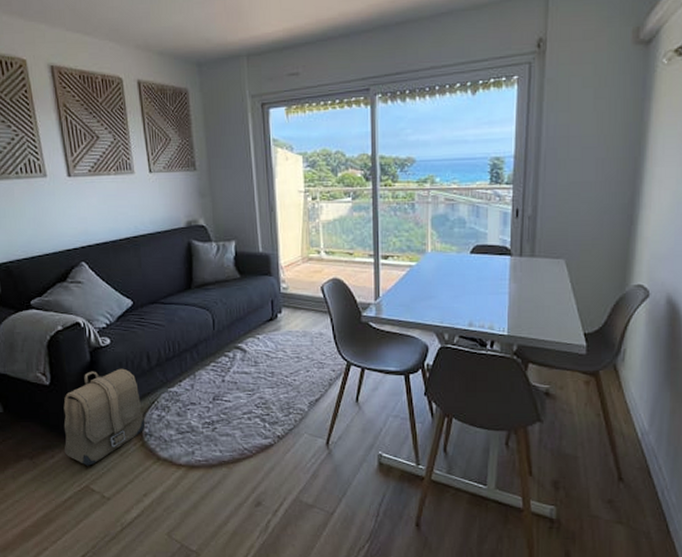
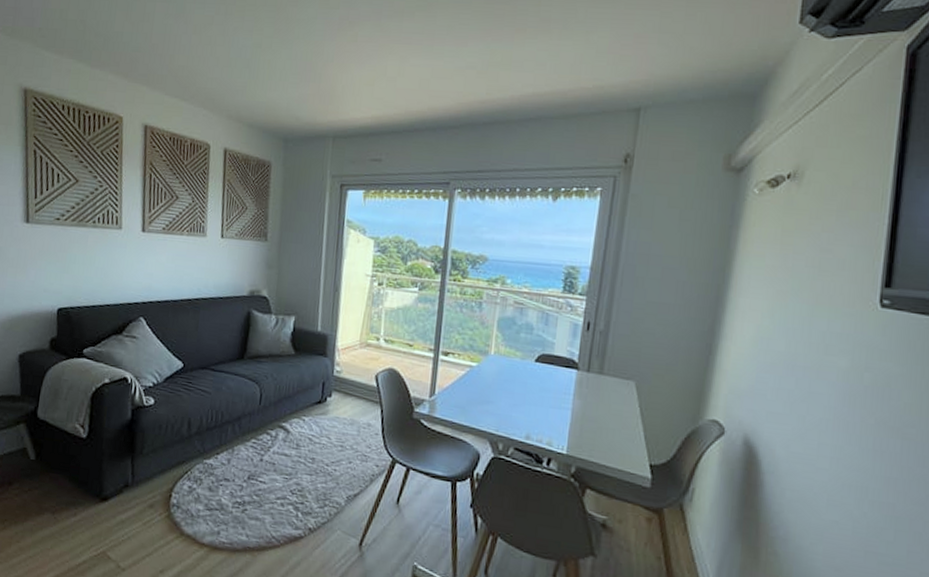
backpack: present [63,368,146,466] -> none [88,429,175,531]

